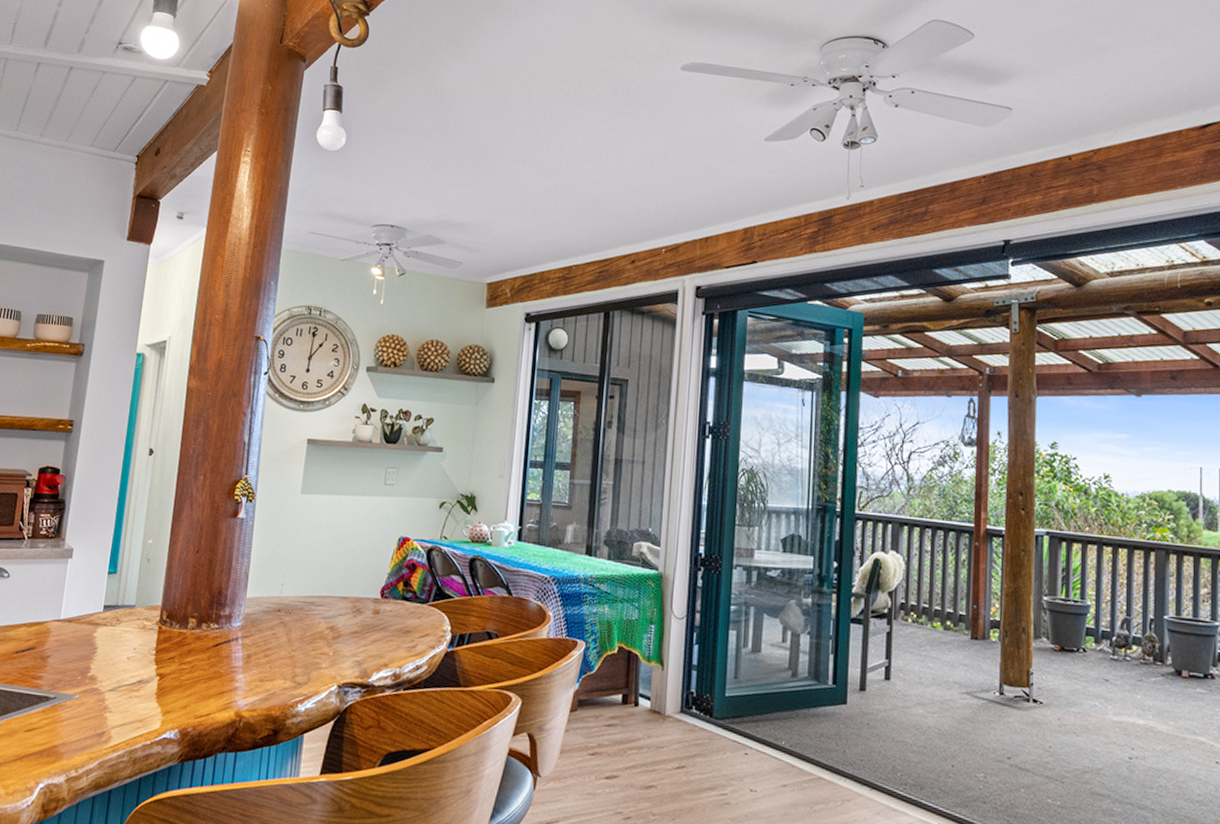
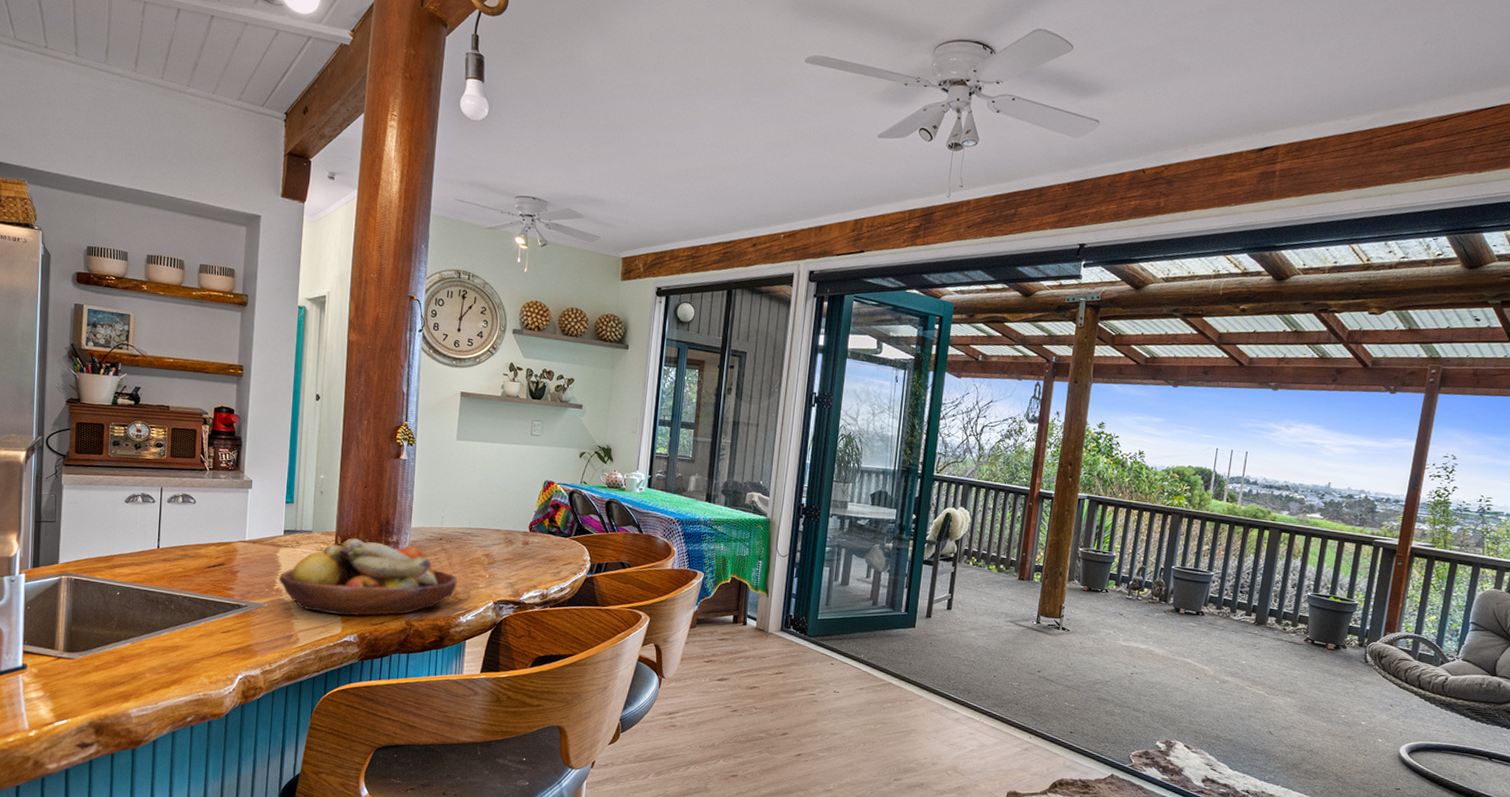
fruit bowl: none [93,612,296,707] -> present [278,538,457,616]

